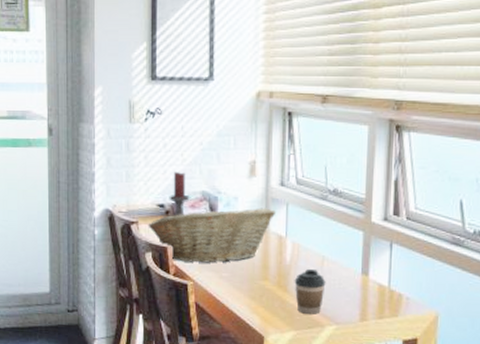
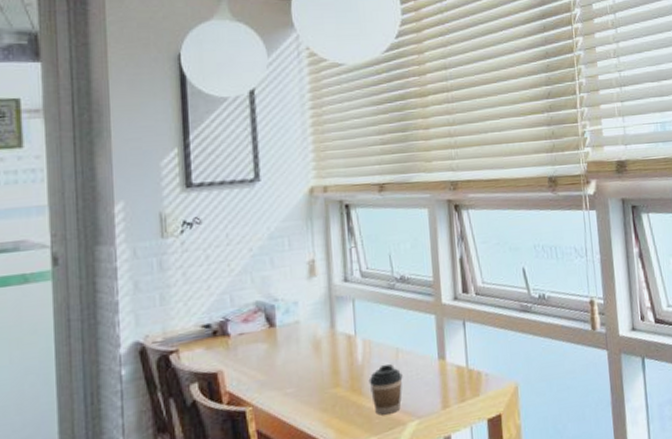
fruit basket: present [148,207,276,263] -> none [191,308,342,387]
candle holder: present [161,172,190,220] -> none [207,284,242,343]

